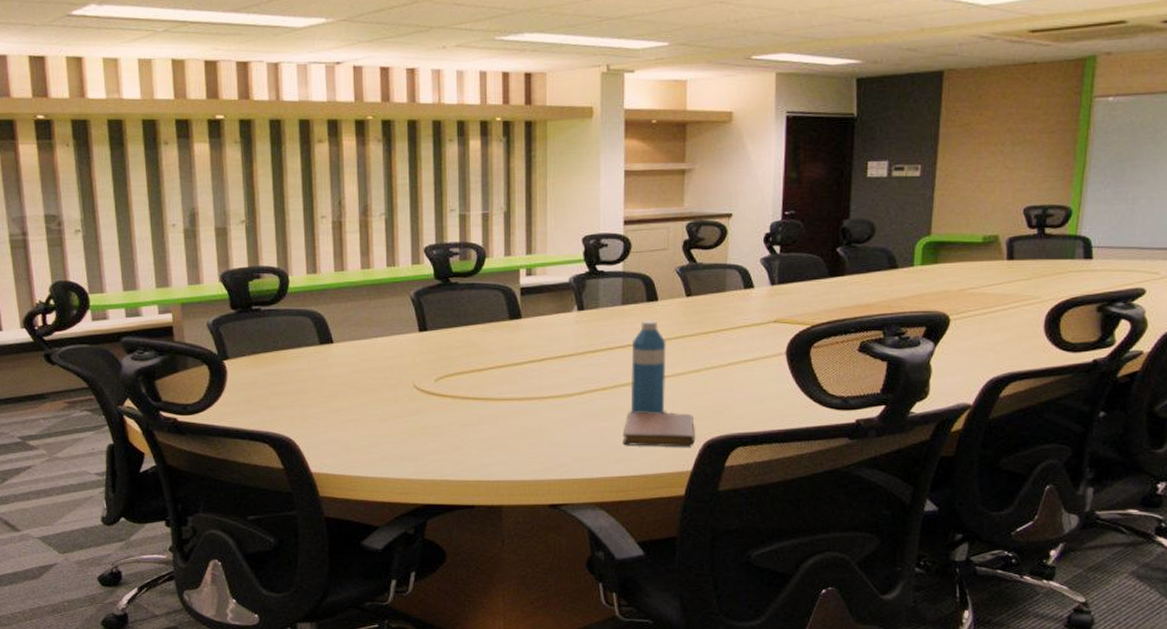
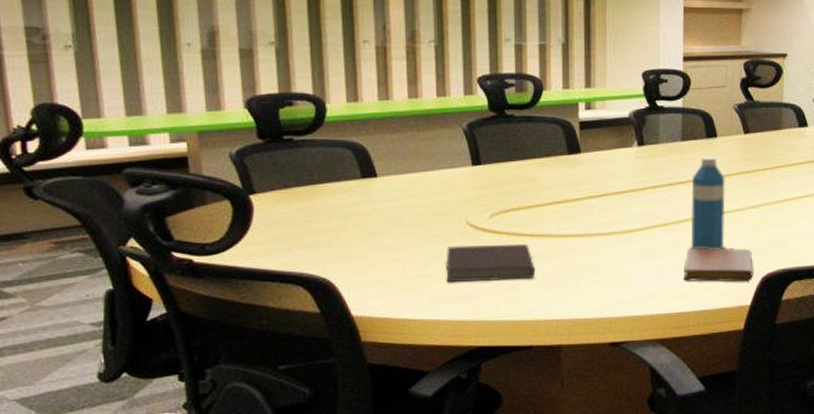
notebook: none [395,406,477,443] -> present [446,243,535,283]

